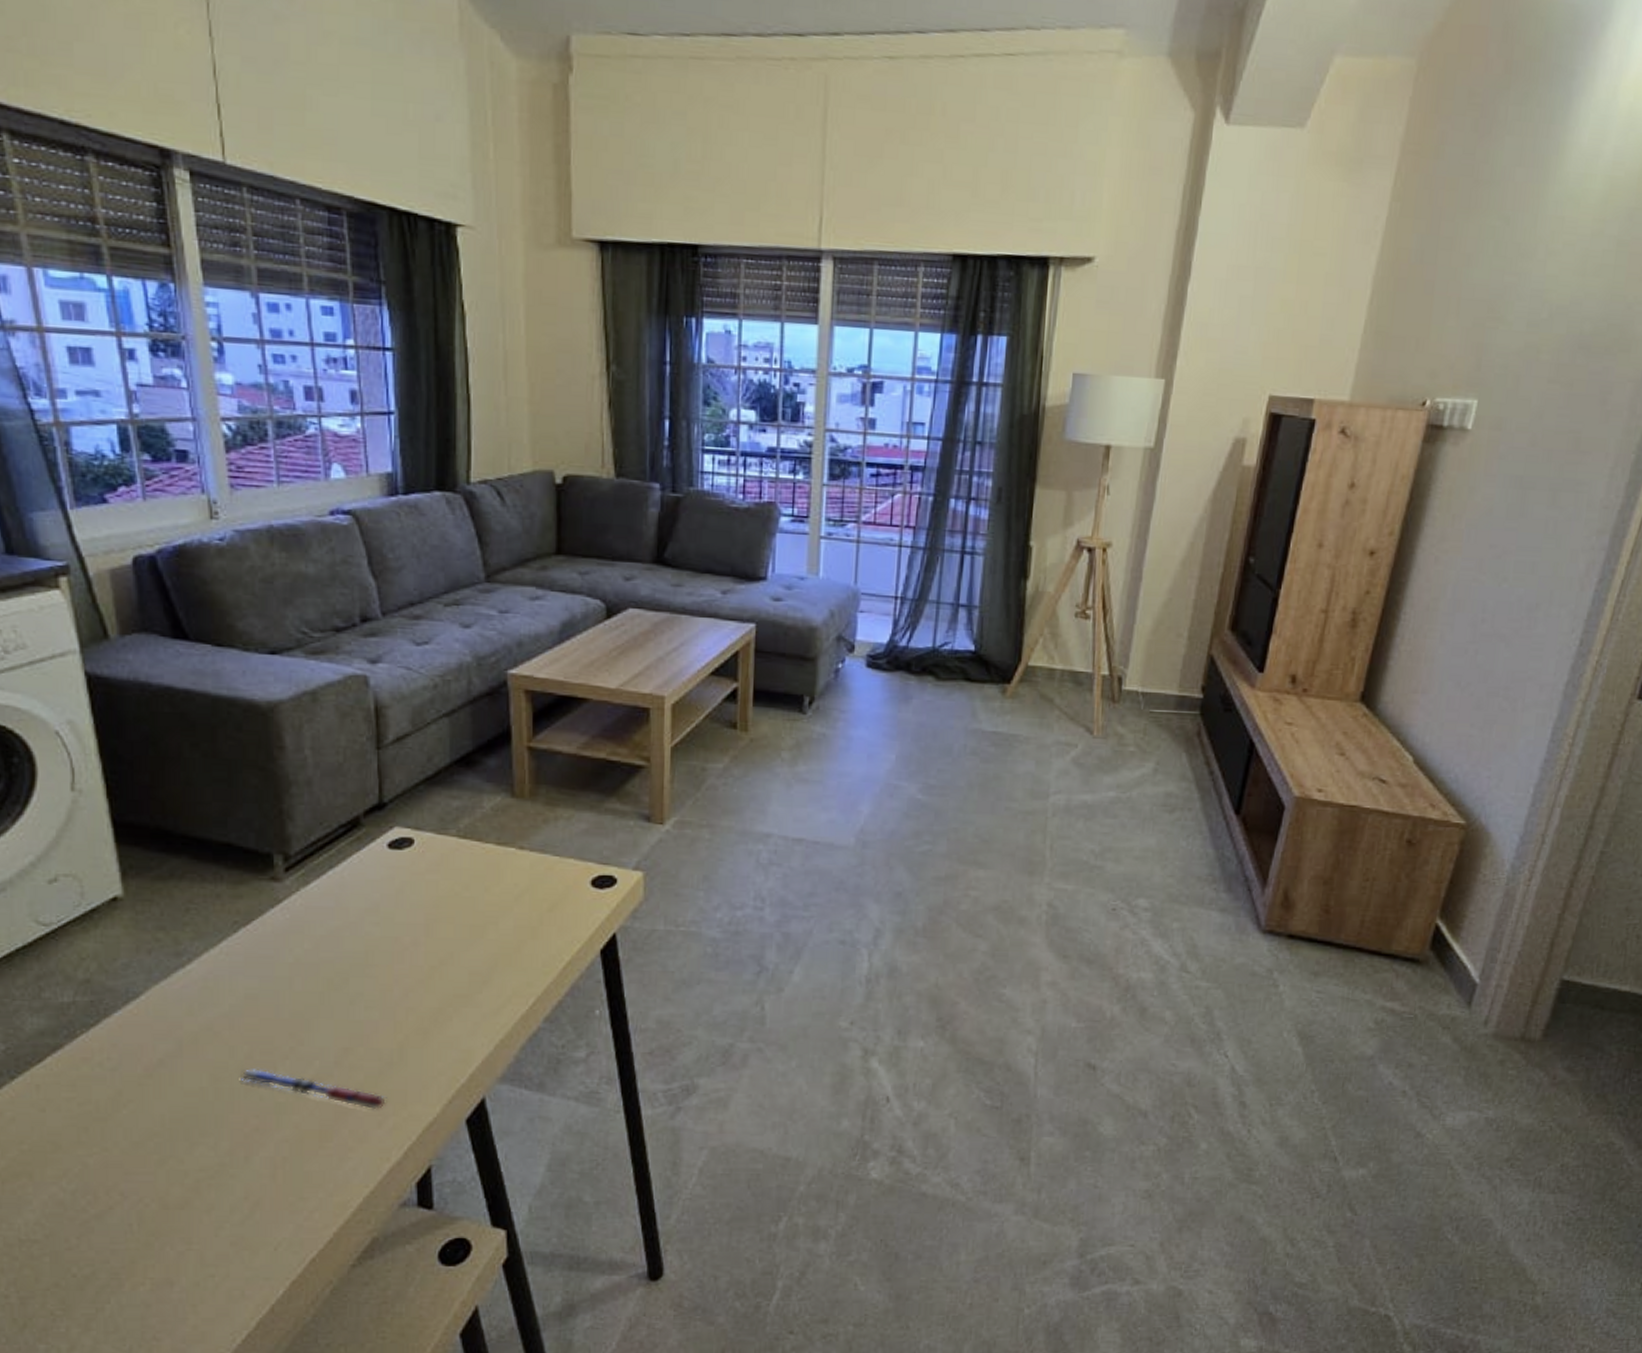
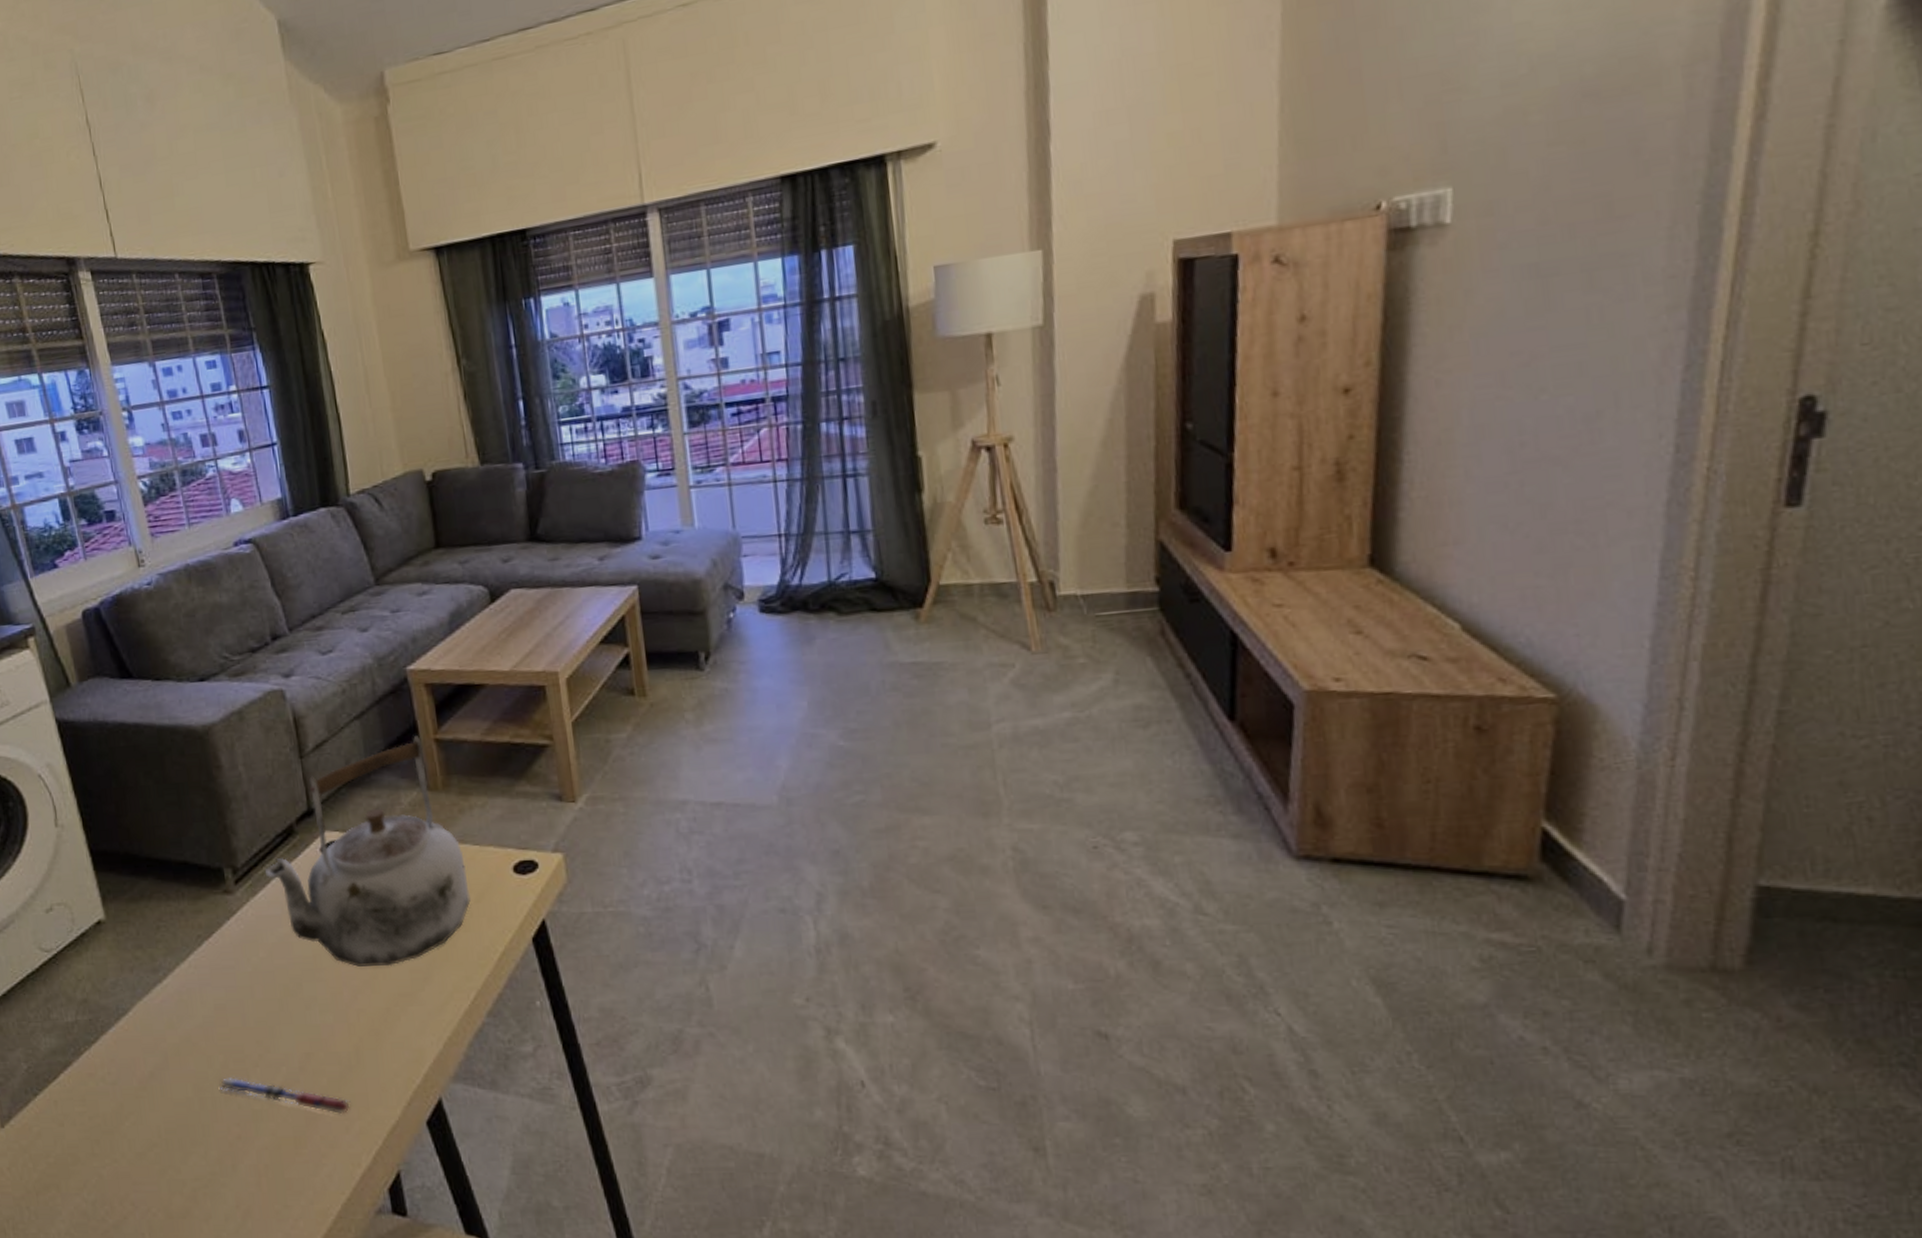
kettle: none [321,741,543,967] -> present [264,736,471,967]

